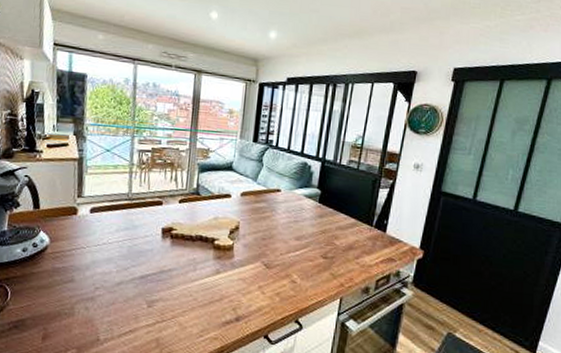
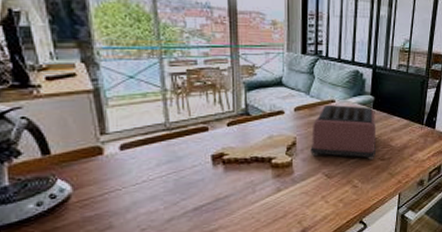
toaster: none [252,193,321,256] -> present [310,104,377,160]

